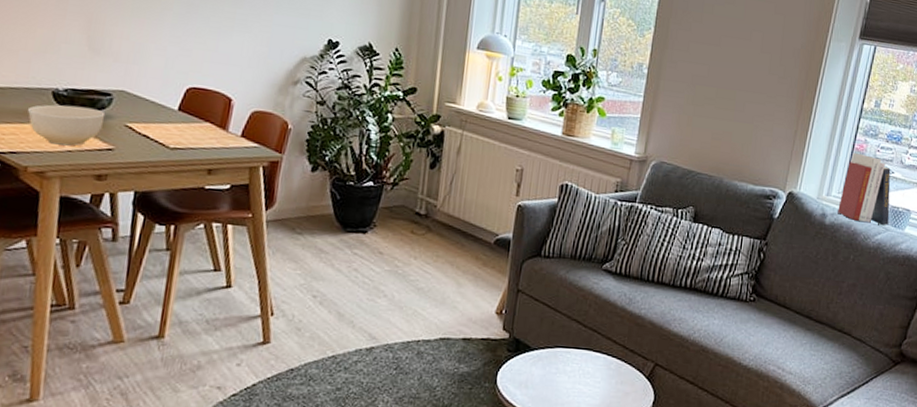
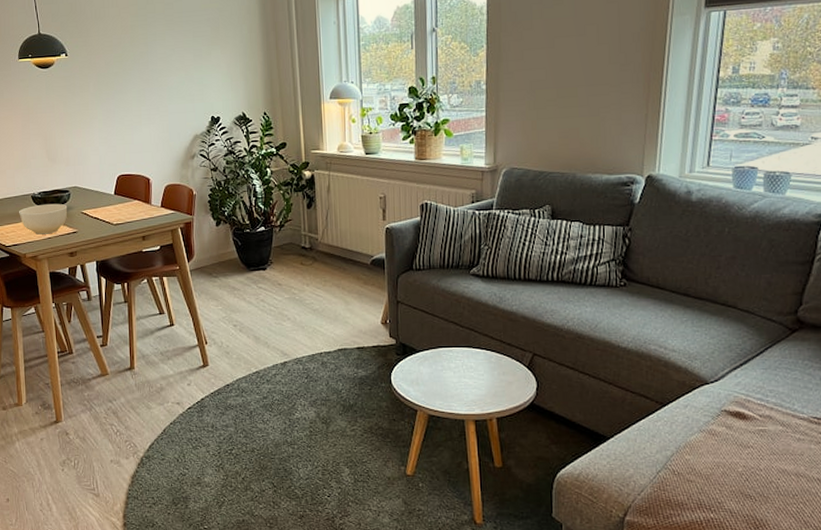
books: present [838,152,891,226] -> none [704,124,765,194]

